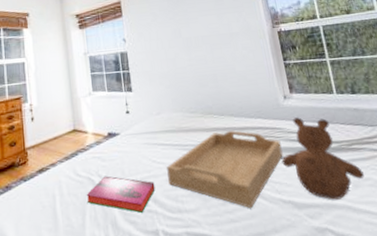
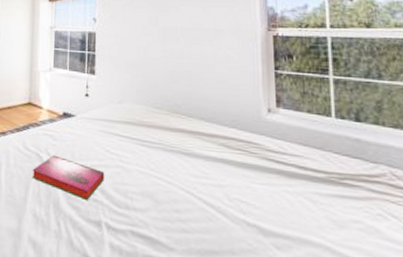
serving tray: present [167,130,283,208] -> none [120,134,256,222]
teddy bear: present [281,117,364,200] -> none [253,135,354,237]

